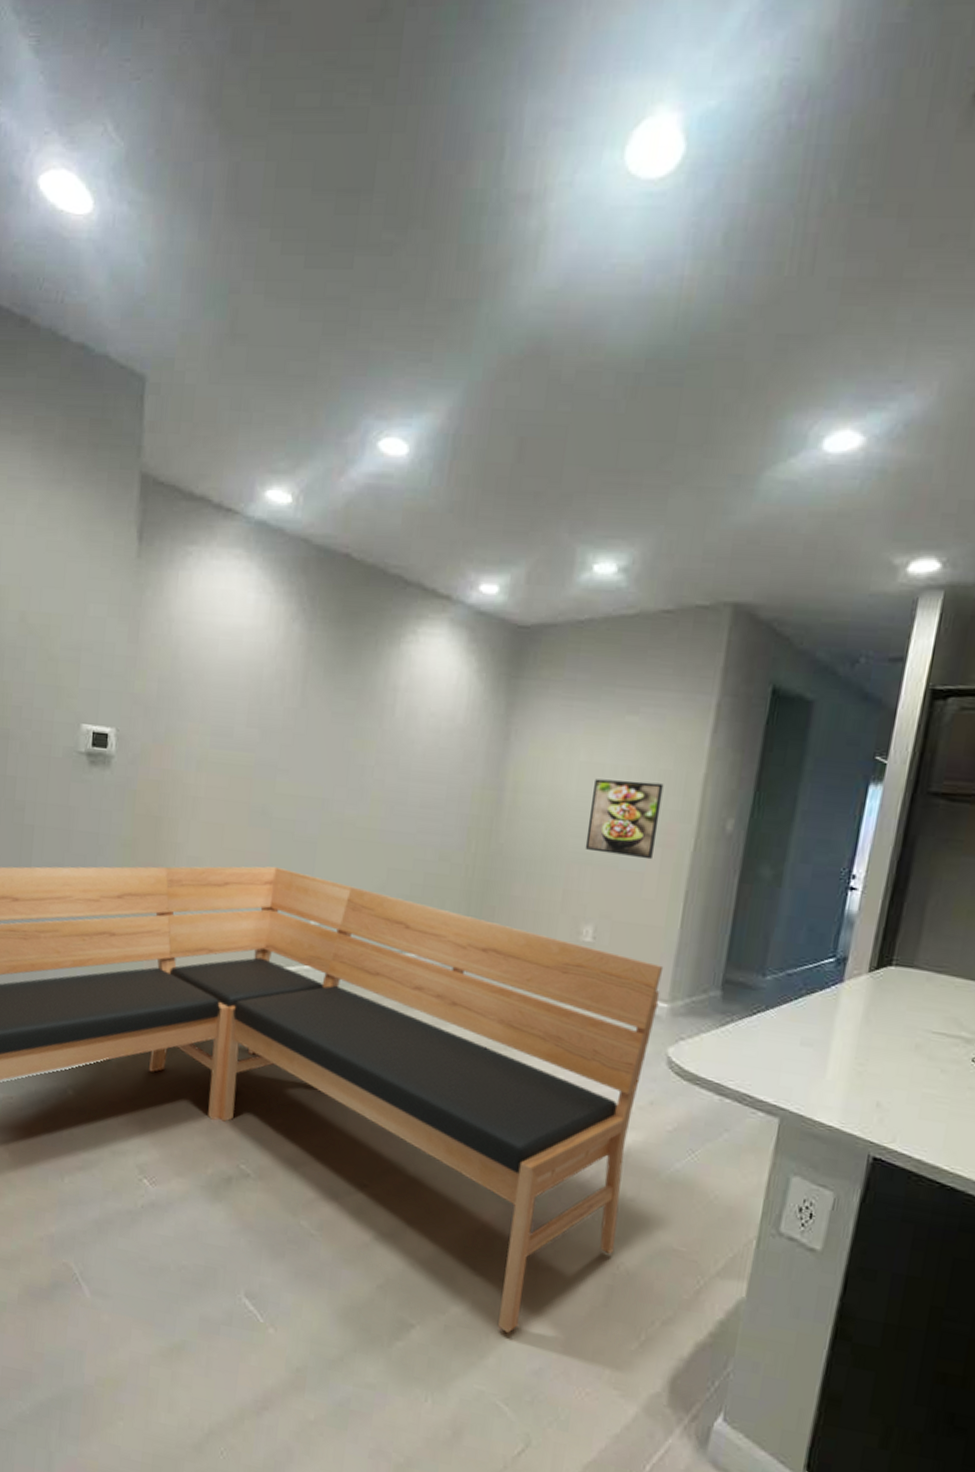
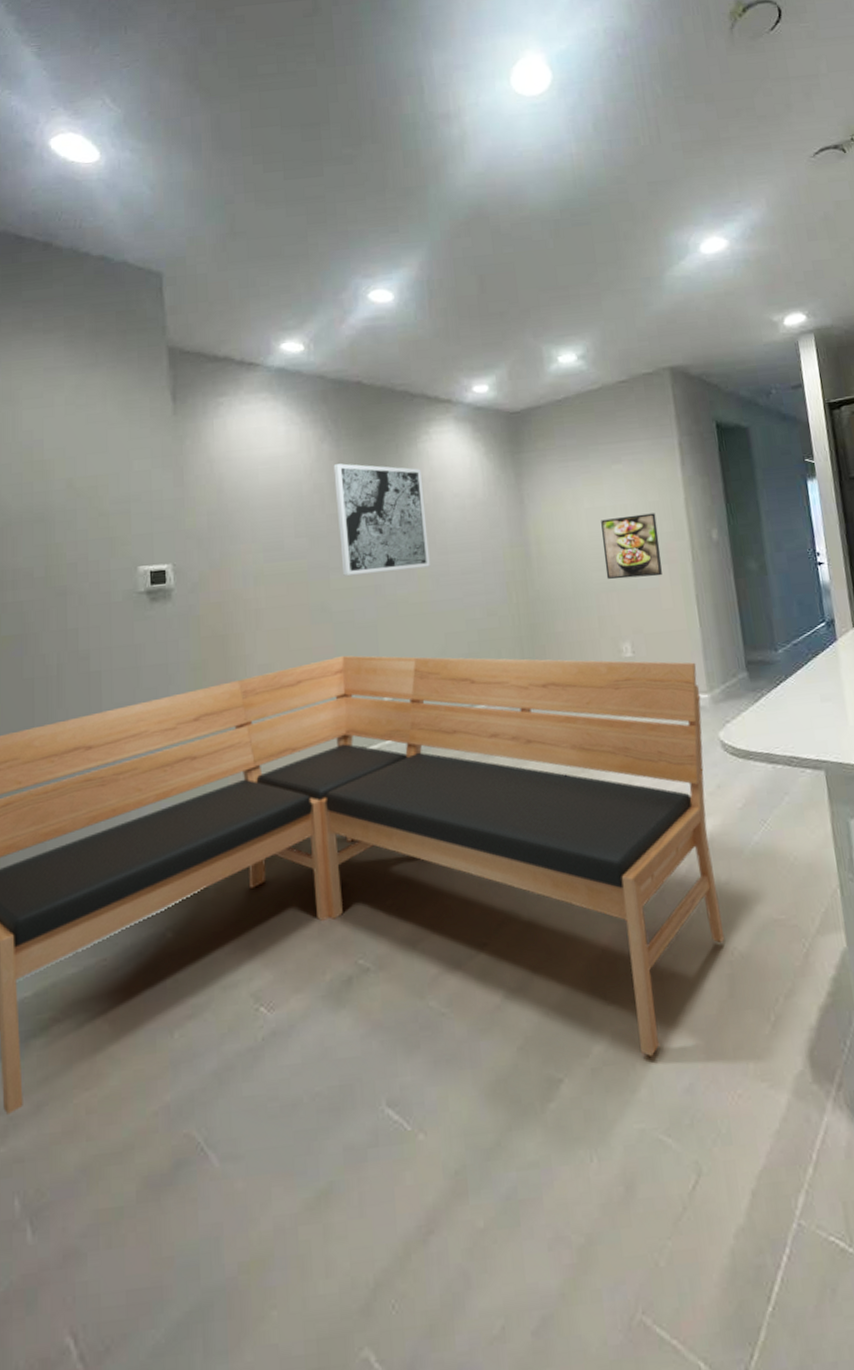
wall art: none [291,650,400,791] -> present [333,463,430,576]

